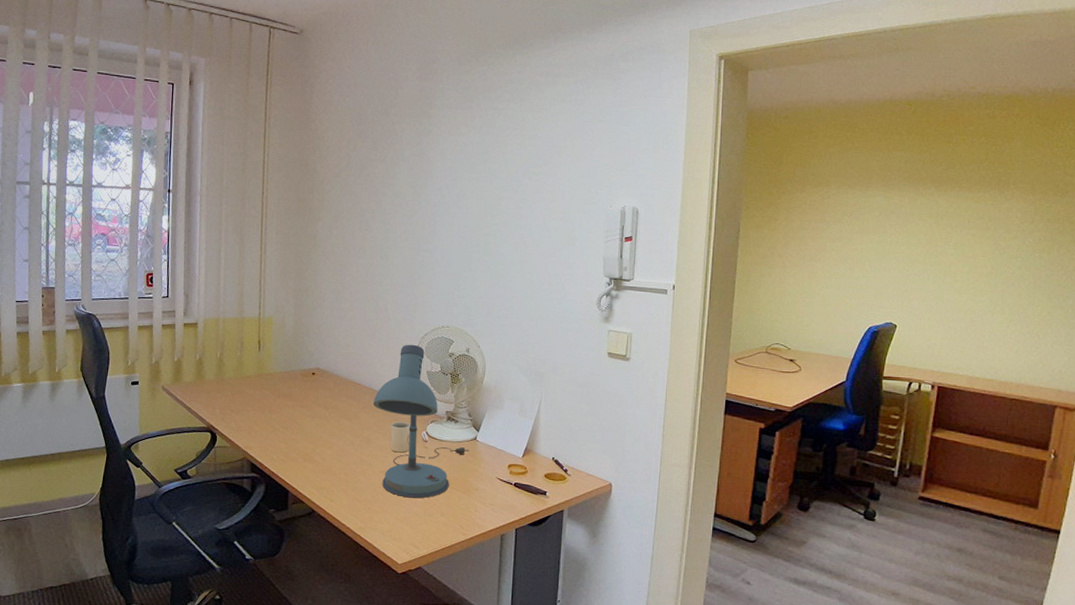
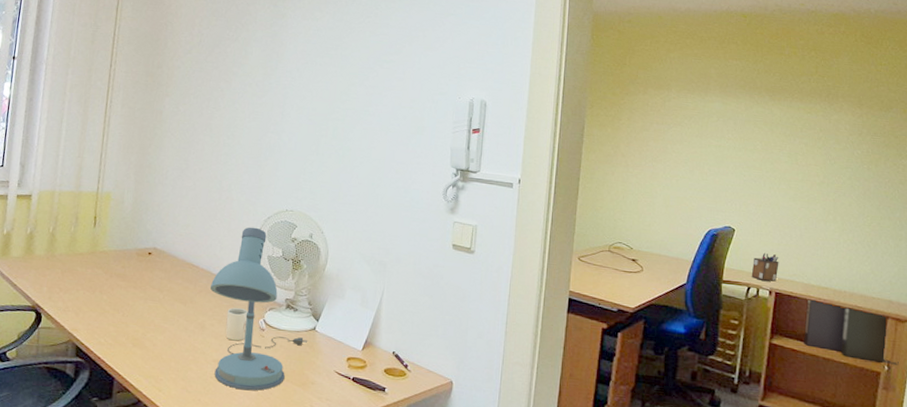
desk organizer: none [913,347,943,376] -> present [751,252,779,282]
binder: none [967,392,1012,442] -> present [804,299,846,352]
binder: none [1006,398,1066,454] -> present [841,307,899,365]

